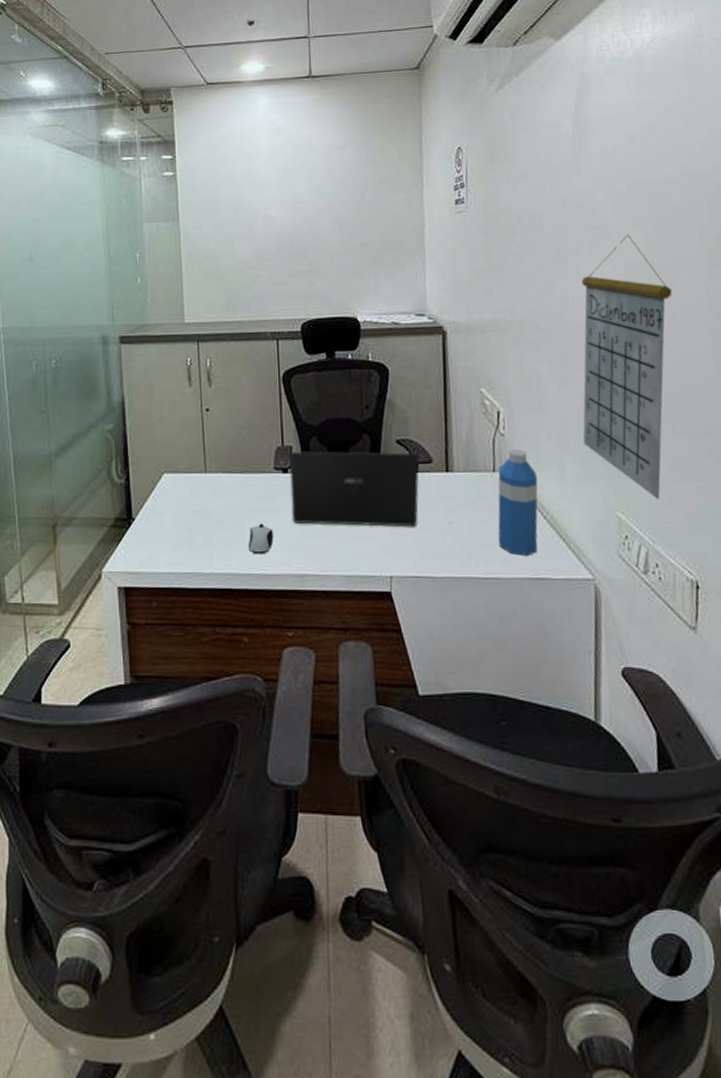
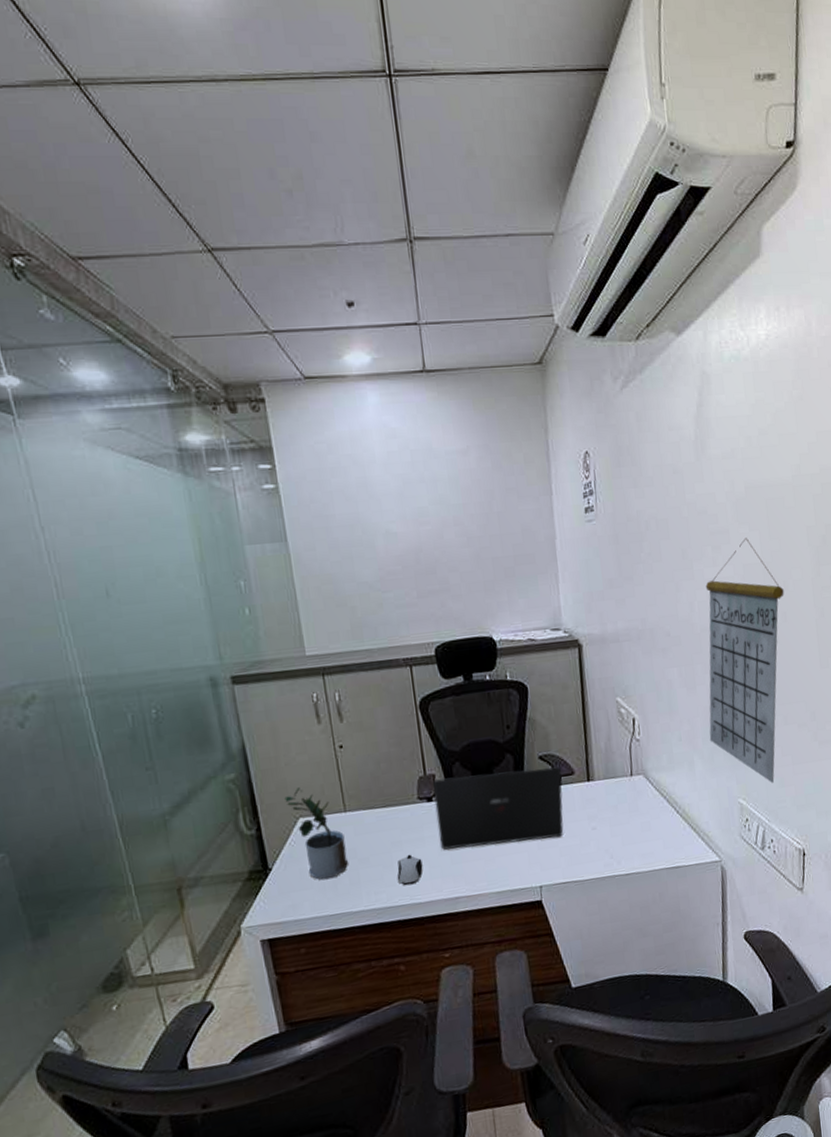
potted plant: none [153,444,203,537] -> present [284,787,348,881]
water bottle: present [498,449,538,556] -> none [635,752,672,850]

